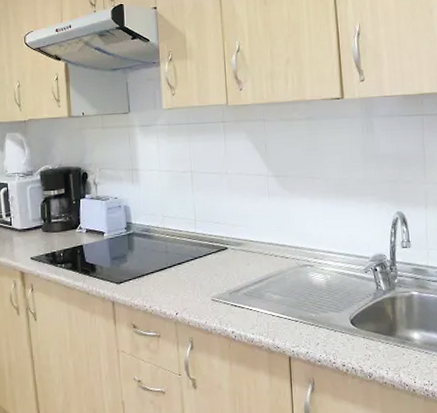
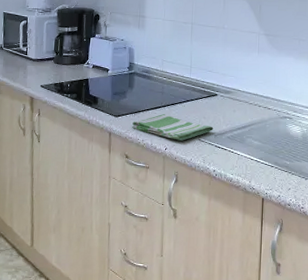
dish towel: none [136,274,227,303] -> present [131,113,214,141]

